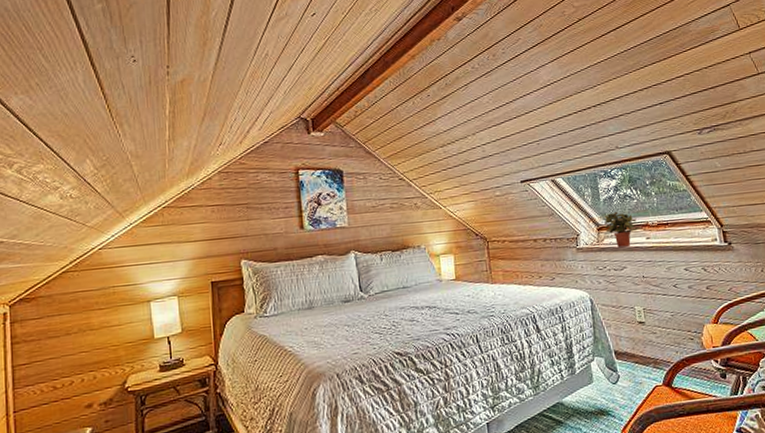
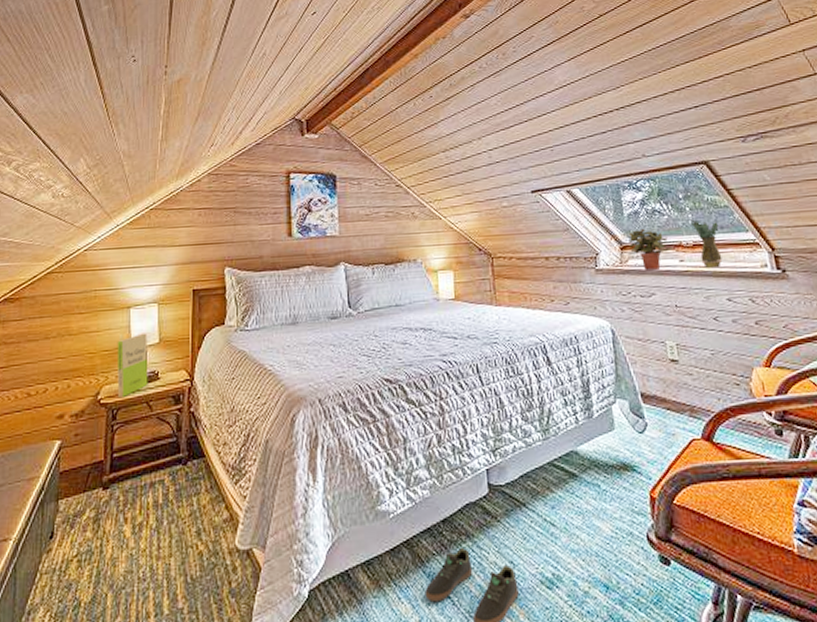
book: none [140,324,174,386] -> present [116,333,148,399]
vase: none [656,202,681,244] -> present [691,219,723,269]

